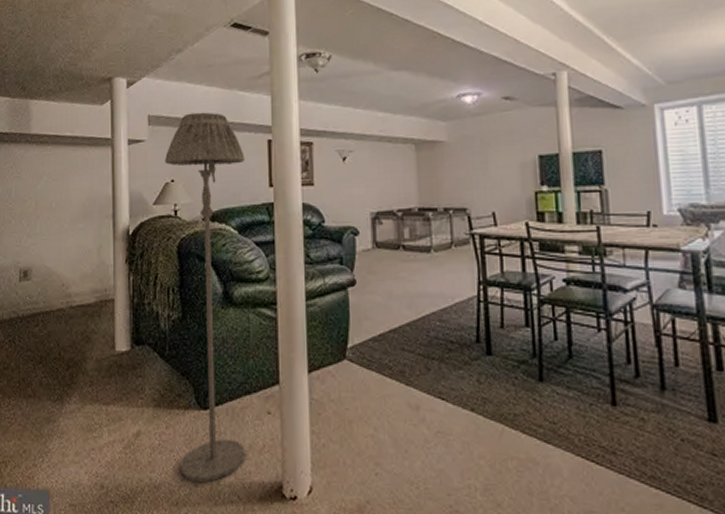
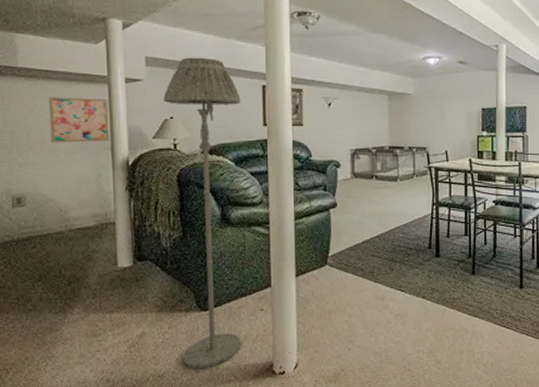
wall art: none [56,162,111,212] -> present [49,97,109,143]

